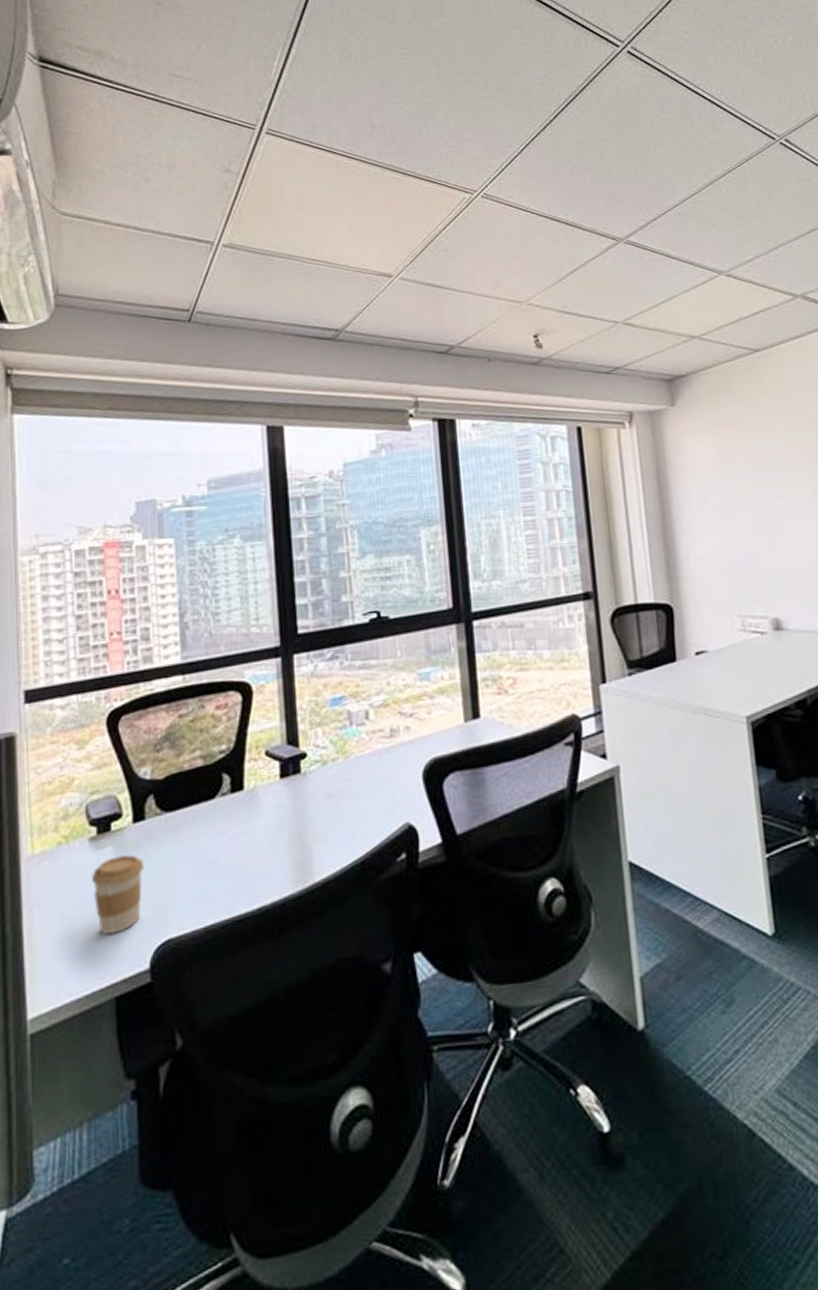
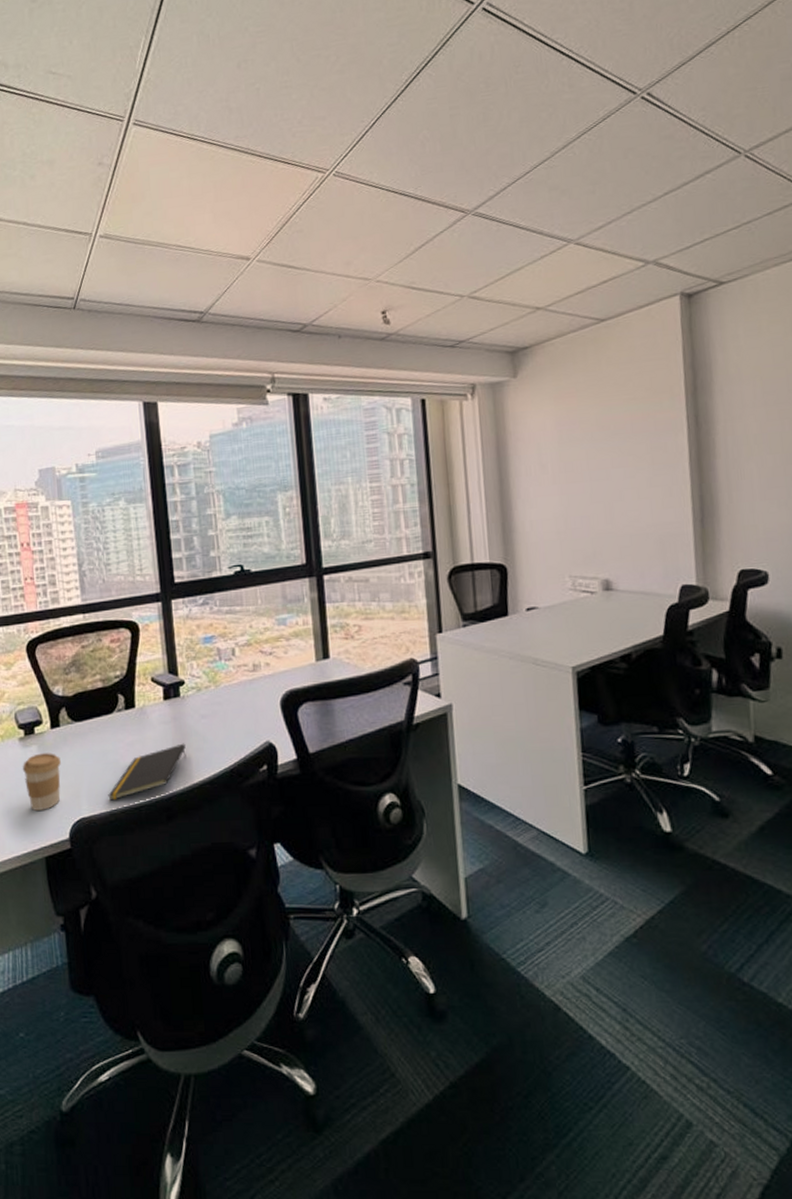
notepad: none [204,831,307,913] -> present [108,743,186,801]

